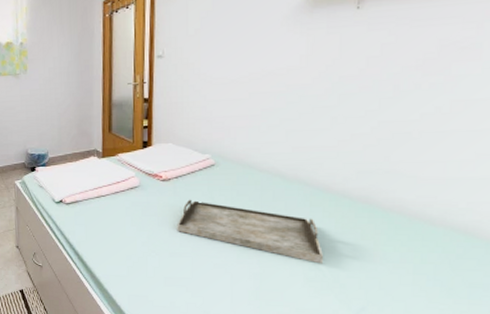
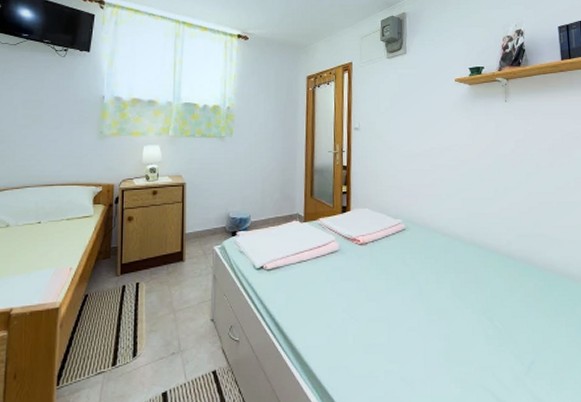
serving tray: present [177,199,323,264] -> none [374,262,498,321]

